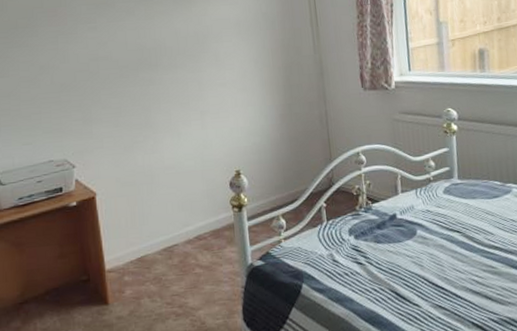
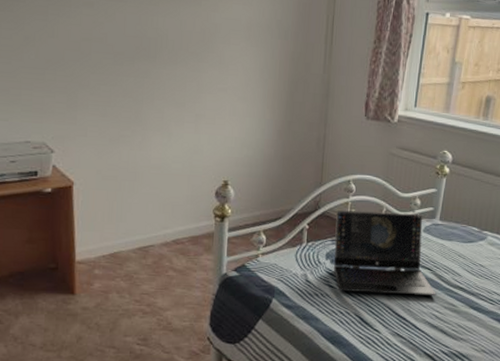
laptop: none [351,175,472,268] -> present [333,210,436,296]

